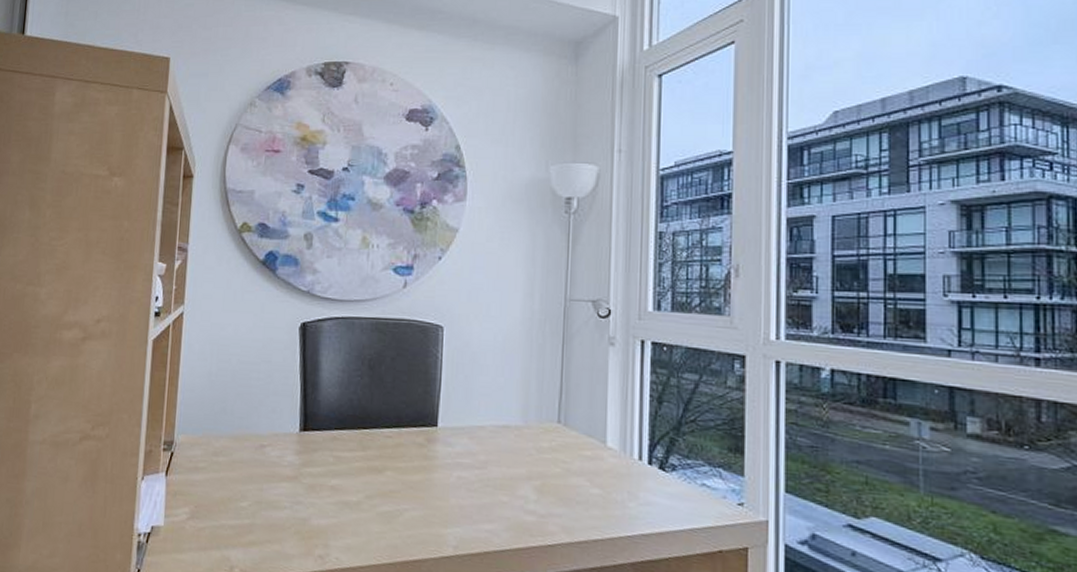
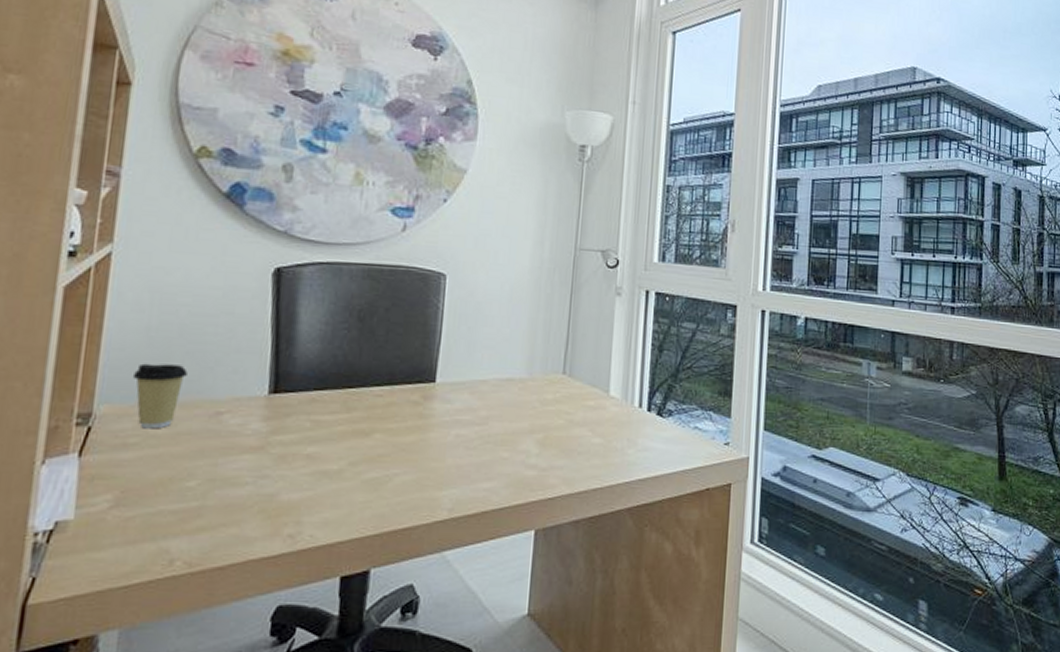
coffee cup: none [200,402,239,457] -> present [132,363,188,429]

